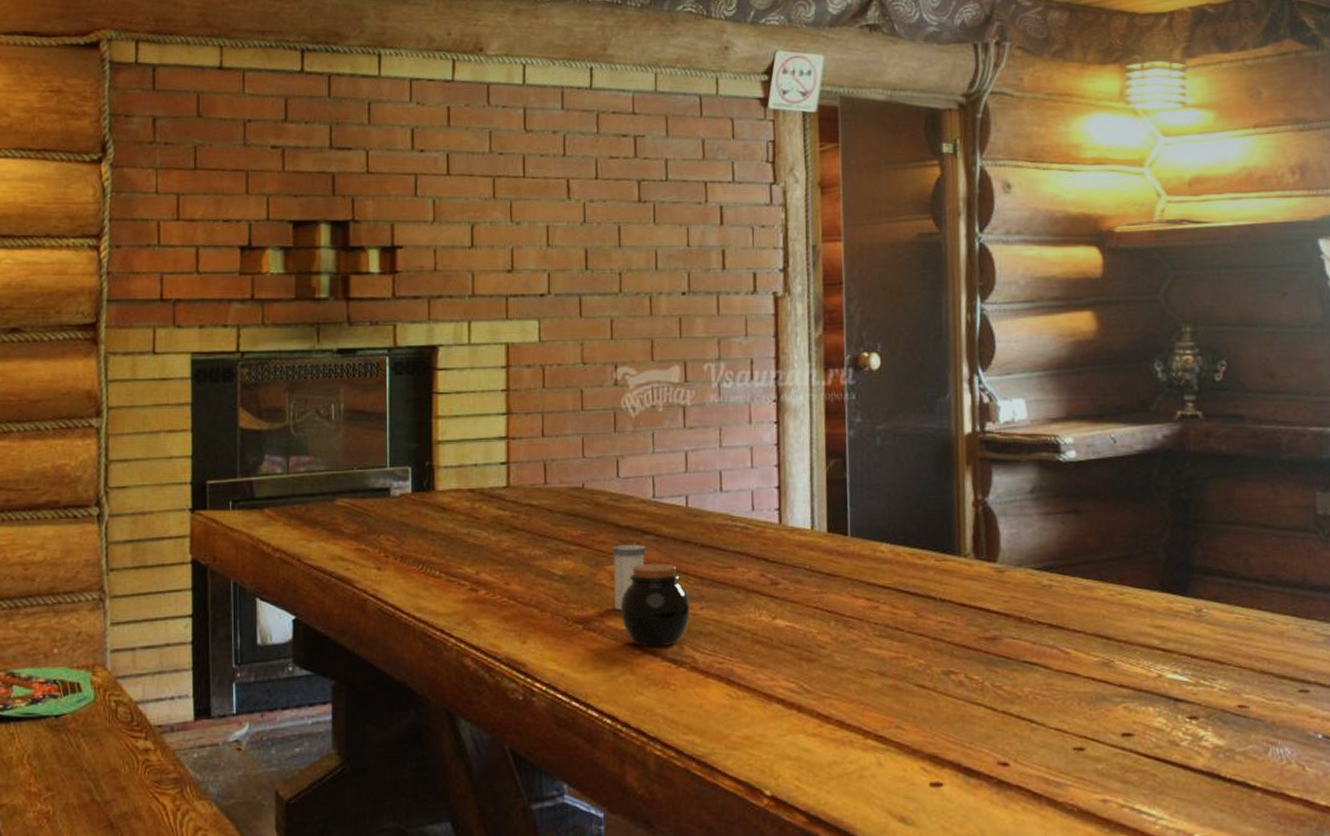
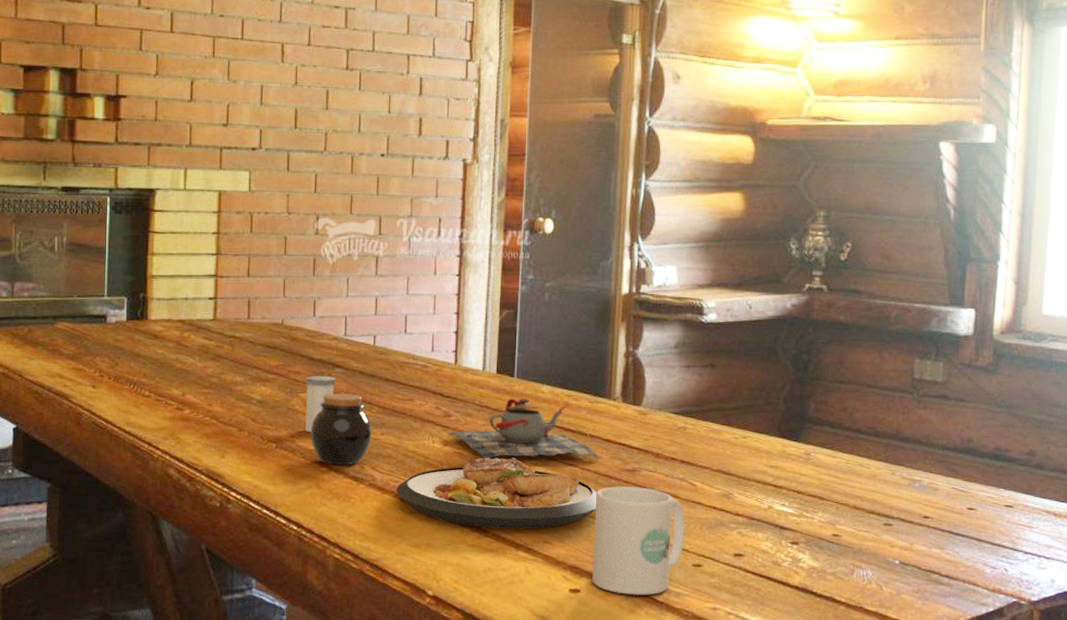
plate: none [721,629,955,713] -> present [396,457,598,529]
teapot: none [776,560,954,633] -> present [448,398,600,459]
mug: none [953,658,1061,787] -> present [592,486,685,595]

